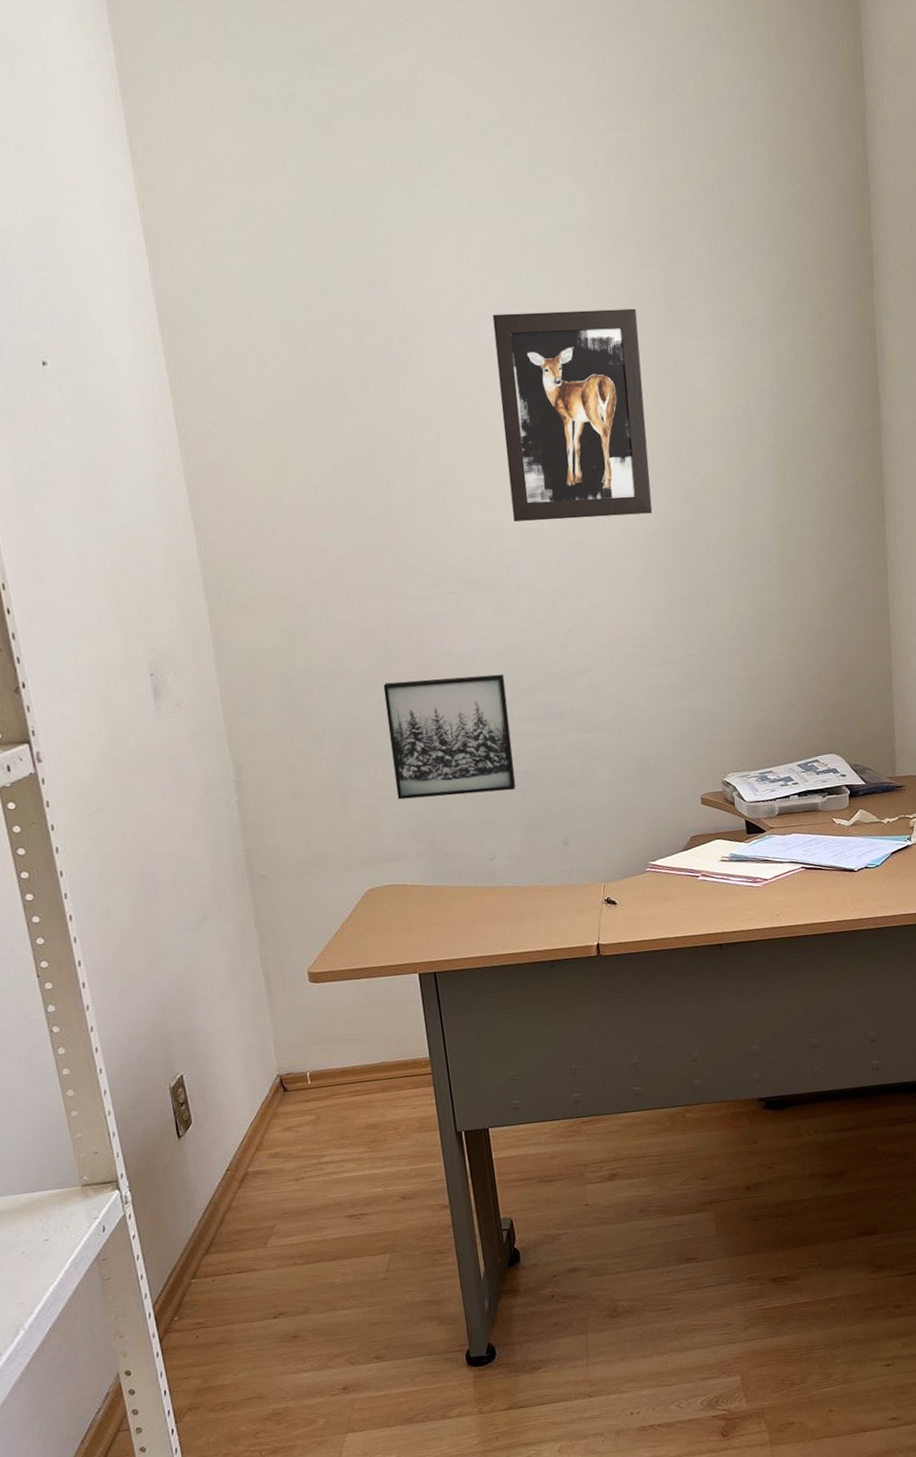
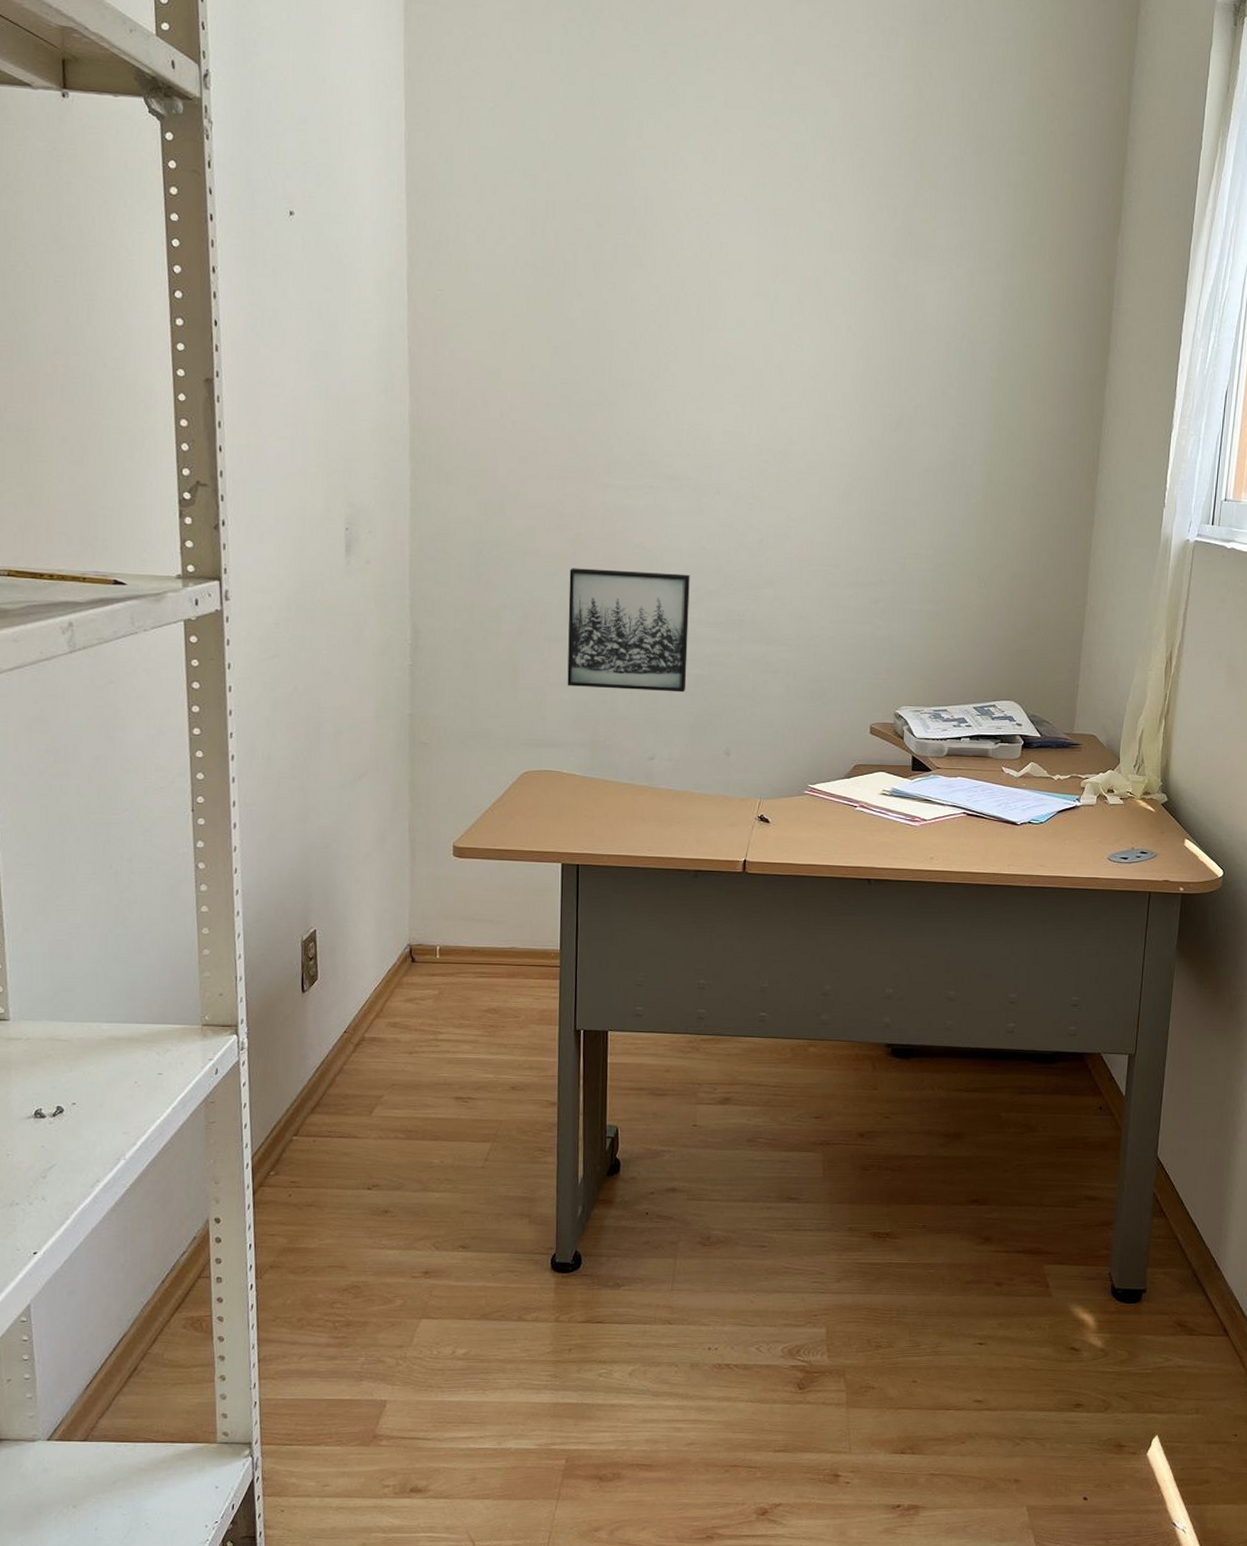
wall art: present [492,308,653,522] -> none [723,216,875,433]

